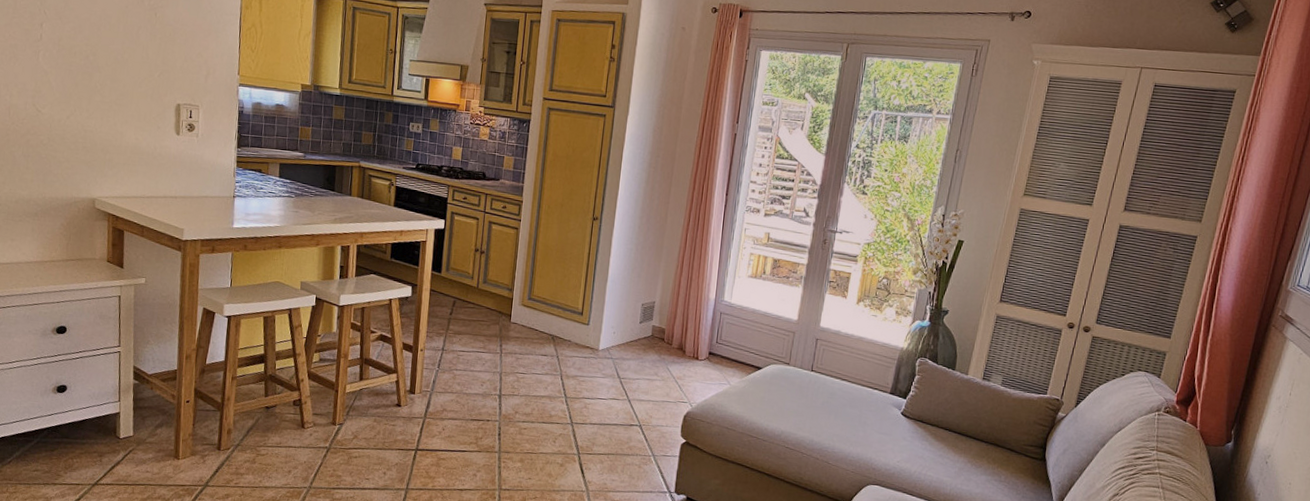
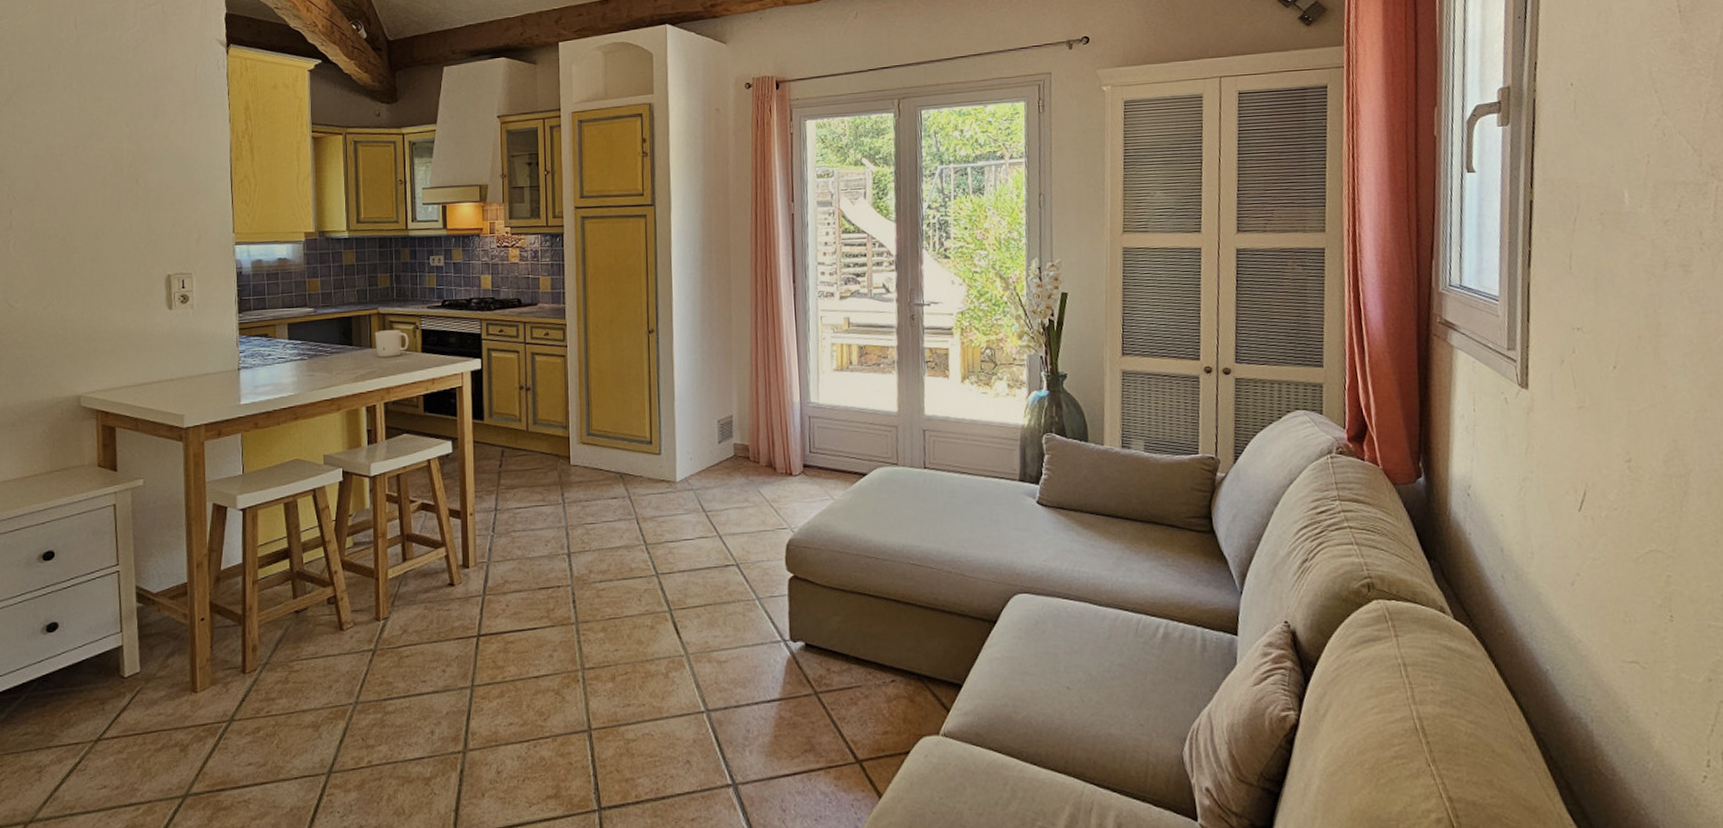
mug: none [354,182,384,207] -> present [374,330,409,357]

